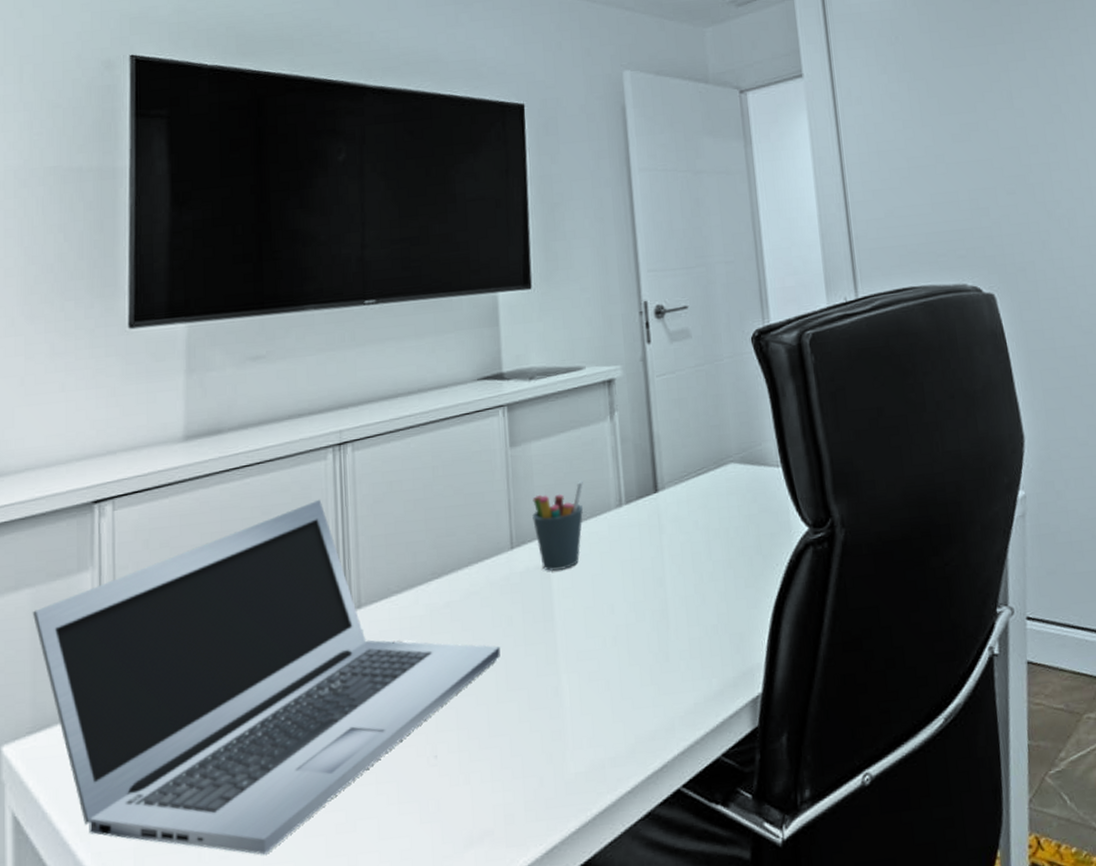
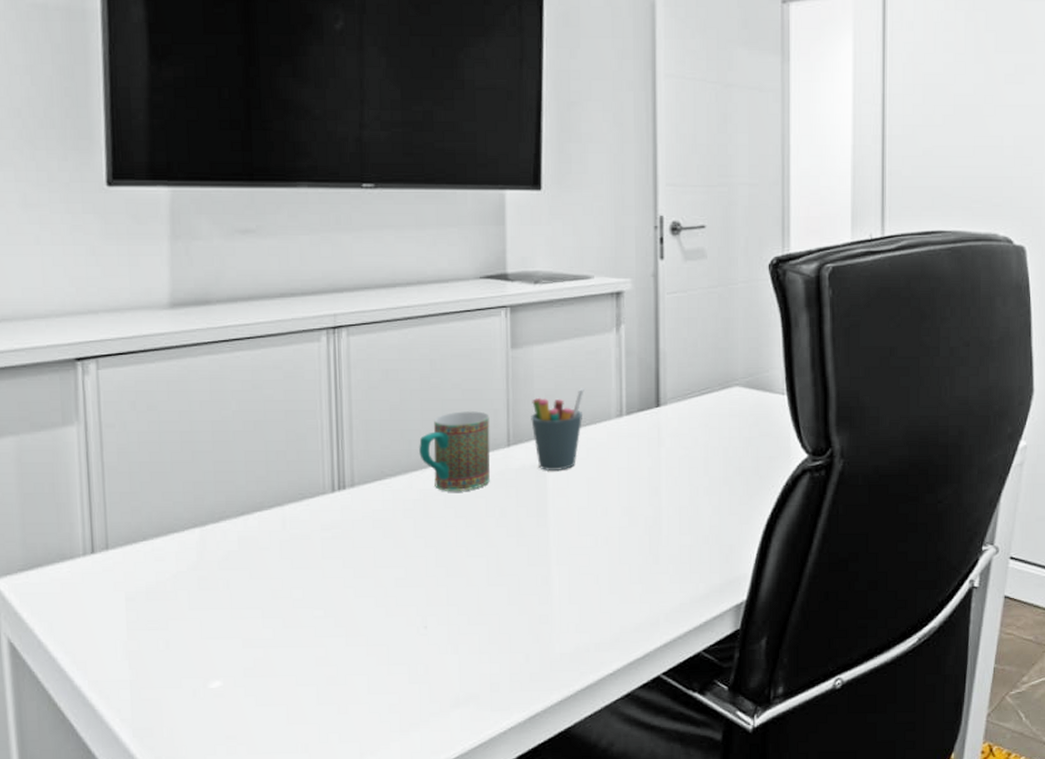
laptop: present [32,499,501,855] -> none [17,379,493,697]
mug: none [424,515,495,604] -> present [419,411,491,491]

